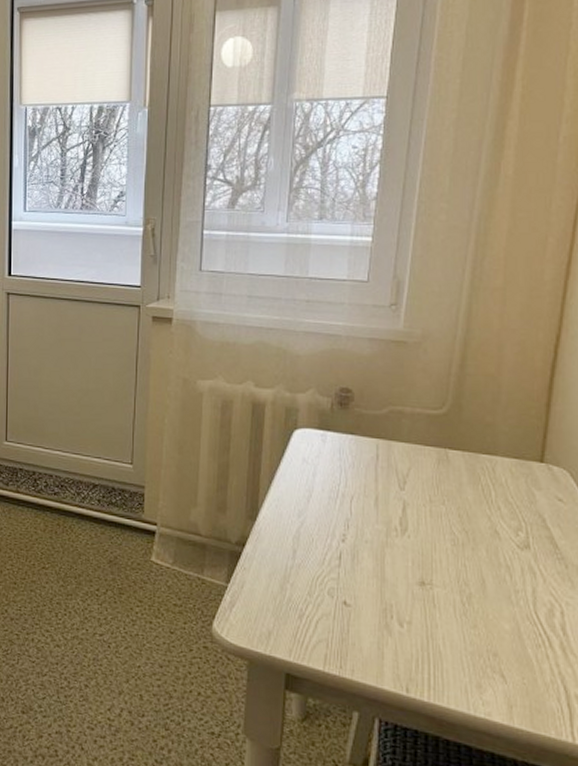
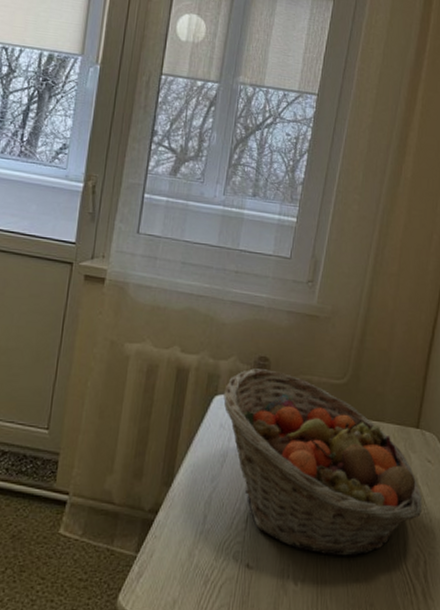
fruit basket: none [304,401,554,601] -> present [223,368,423,556]

